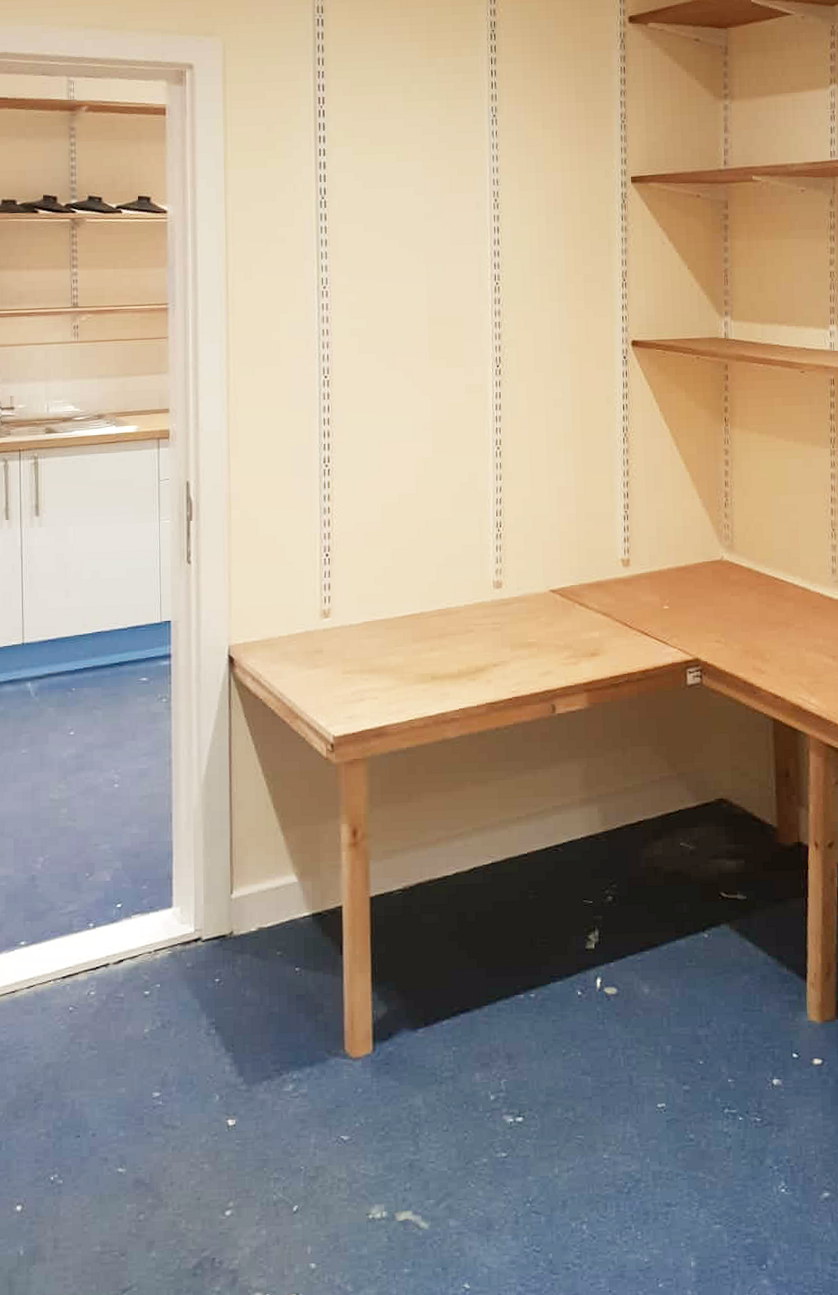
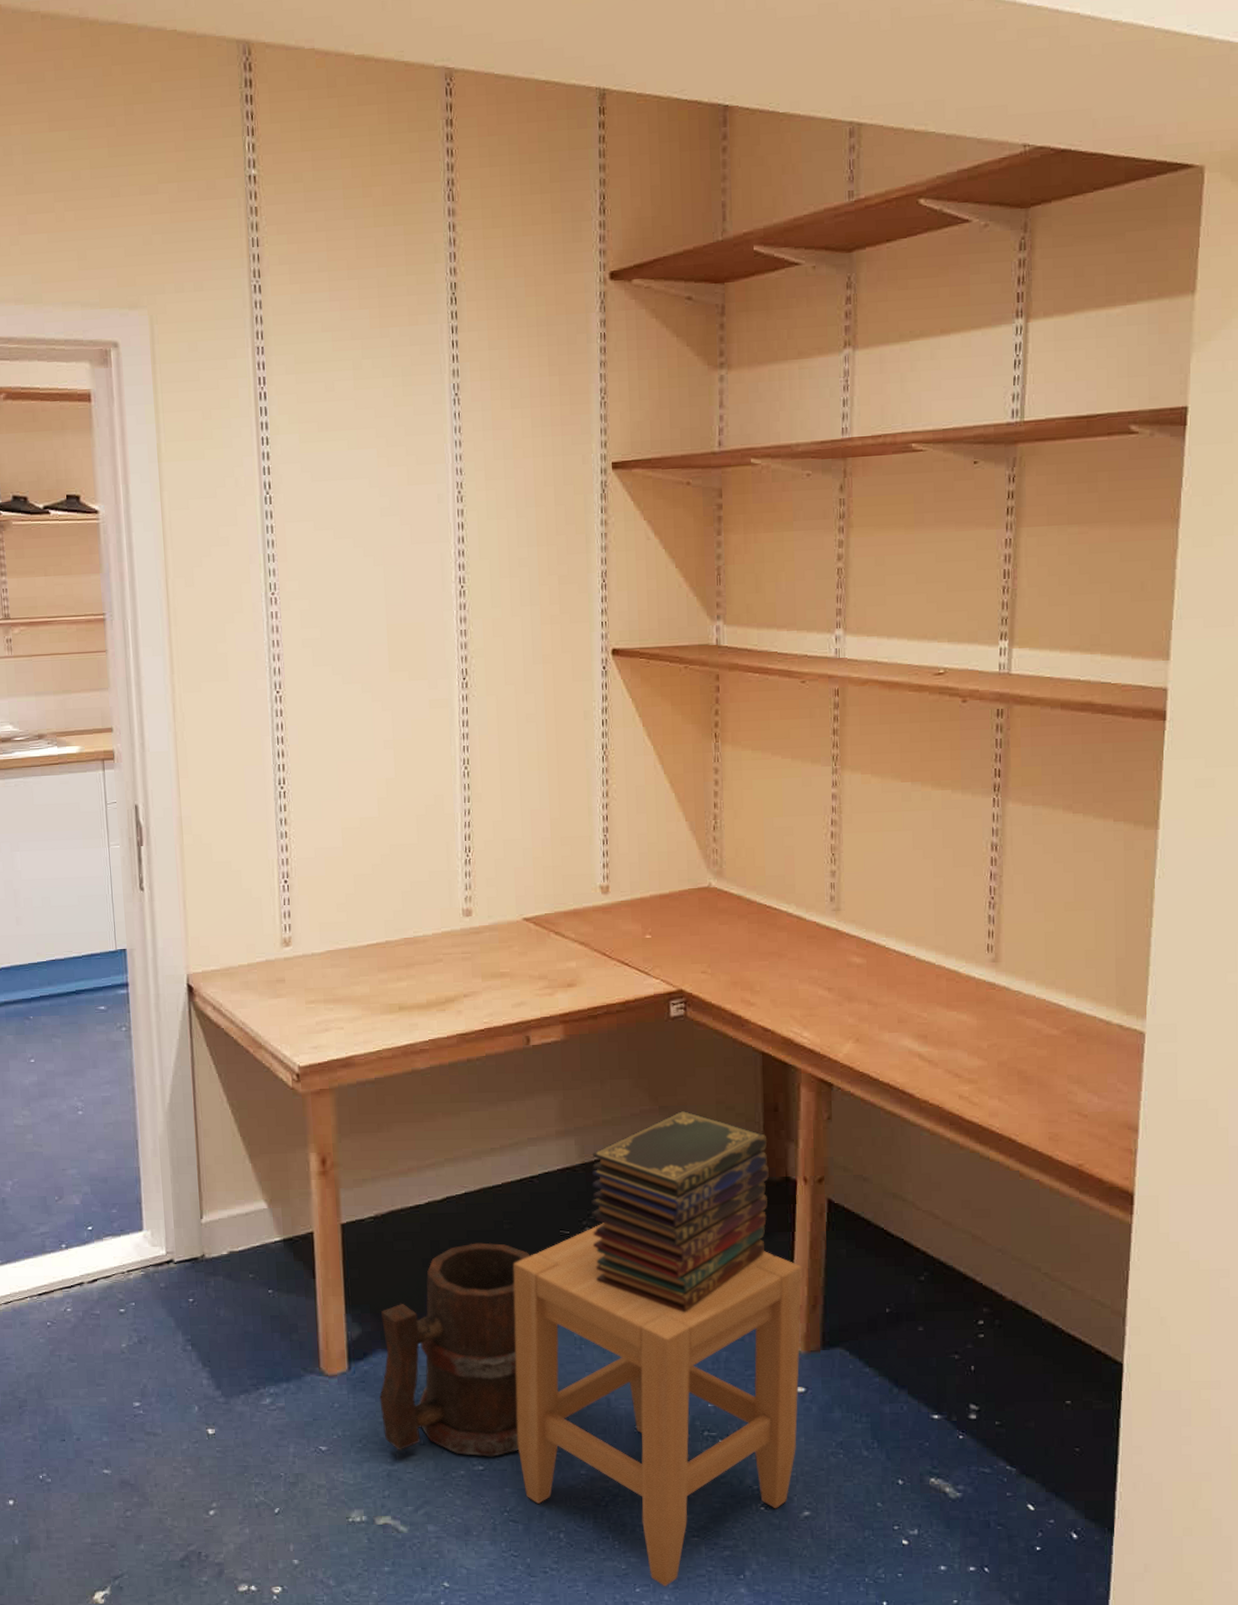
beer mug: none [403,914,555,1142] -> present [379,1242,531,1457]
stool: none [538,891,816,1281] -> present [513,1223,802,1587]
book stack: none [613,776,782,984] -> present [591,1110,769,1313]

